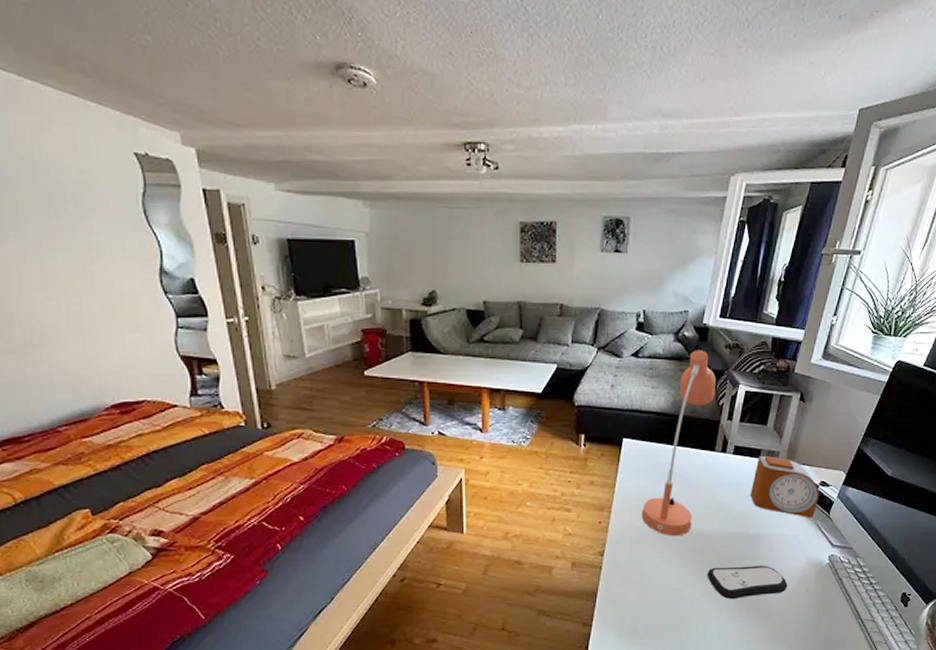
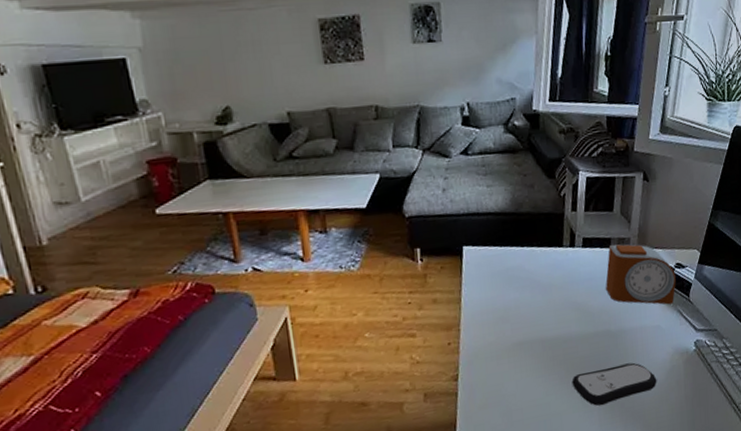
desk lamp: present [641,350,716,537] -> none [493,139,555,347]

